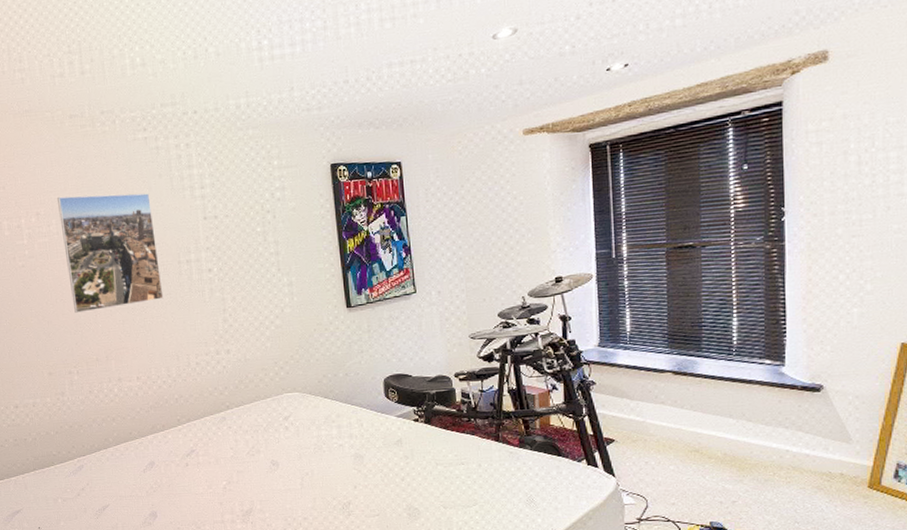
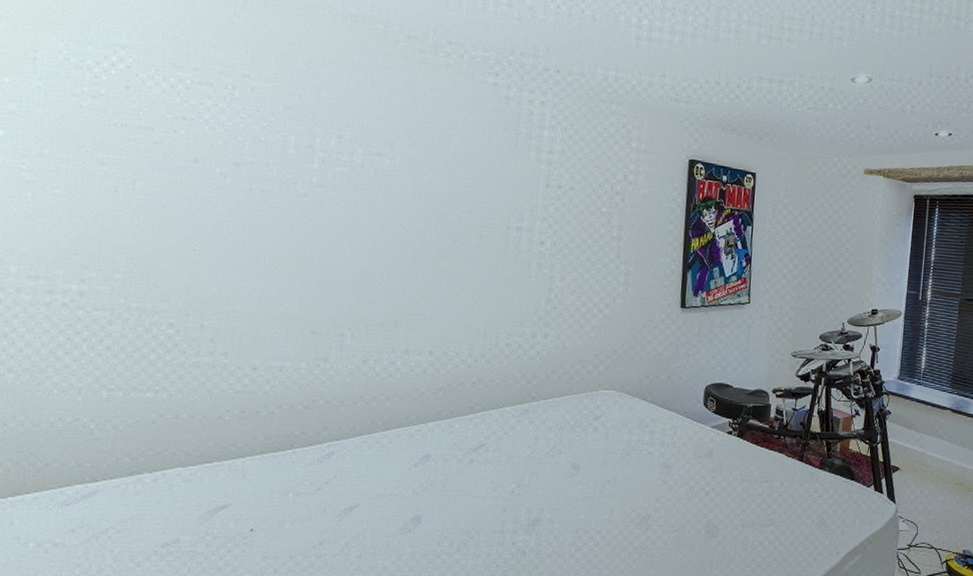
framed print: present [57,193,164,313] -> none [364,123,489,266]

